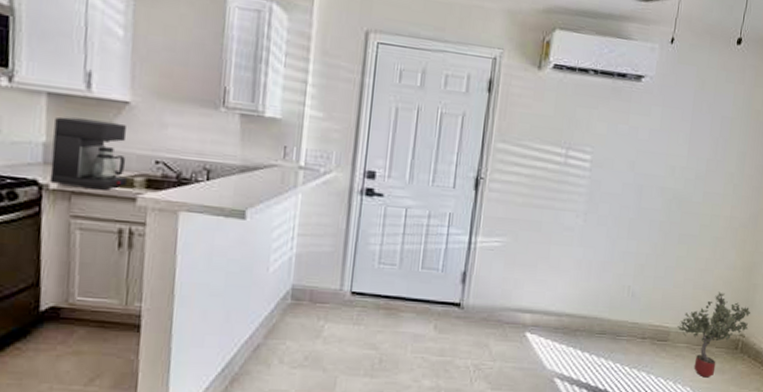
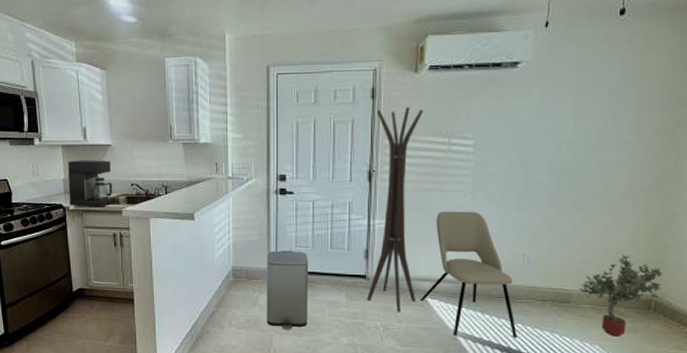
pedal bin: none [331,267,394,370] -> present [266,250,309,330]
coat rack: none [459,105,543,349] -> present [367,107,423,312]
dining chair: none [519,232,616,379] -> present [421,211,517,337]

